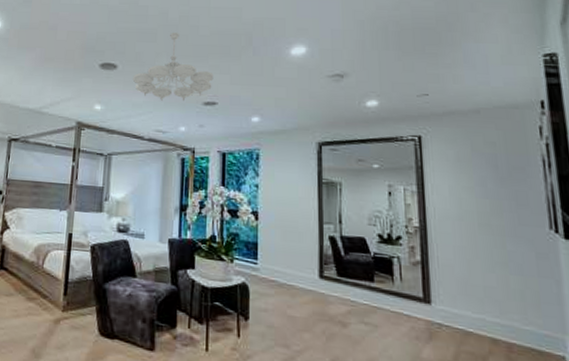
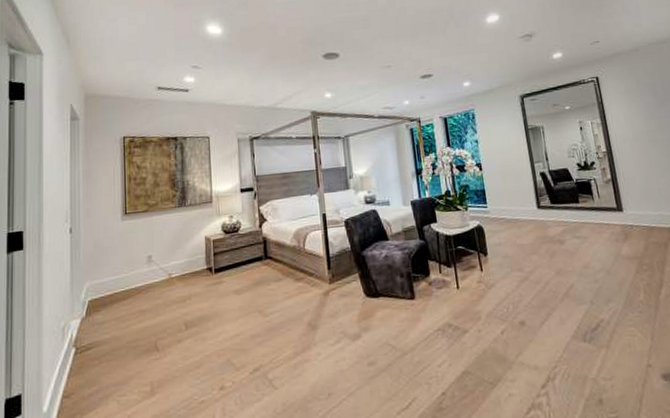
chandelier: present [132,32,214,102] -> none [354,15,426,80]

